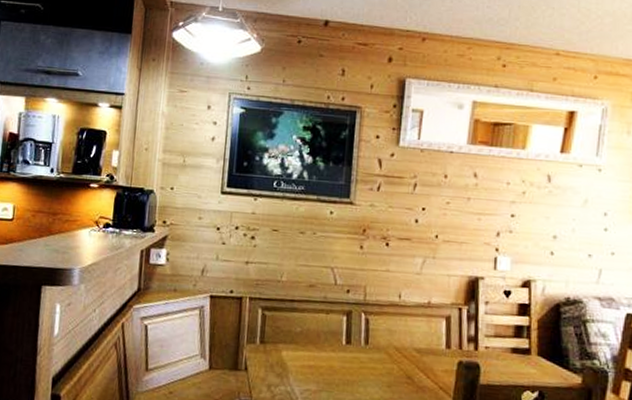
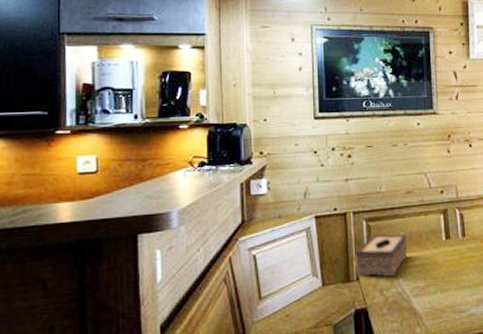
tissue box: none [244,325,304,374] -> present [355,233,408,277]

